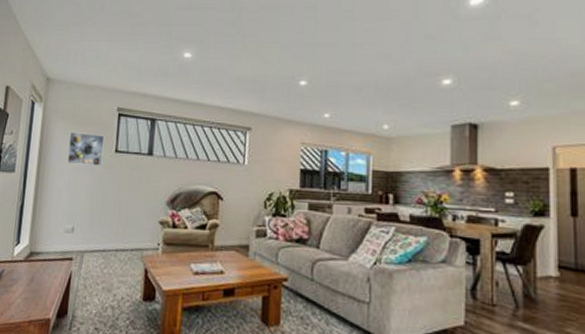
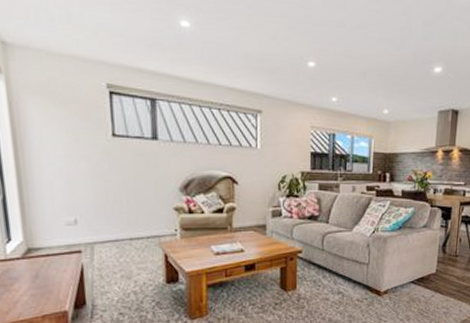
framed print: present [67,132,105,166] -> none [49,112,99,152]

